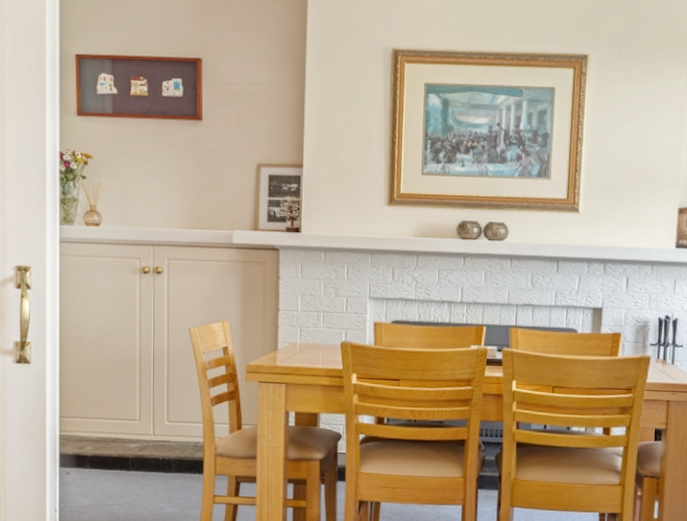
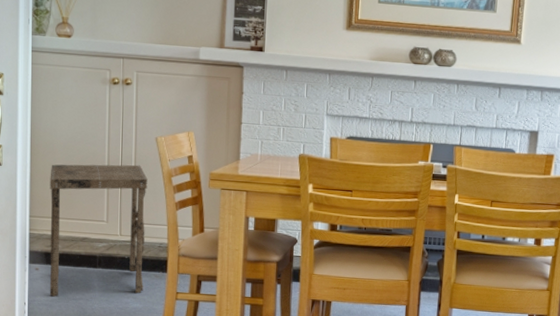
side table: none [80,358,181,503] -> present [49,164,148,297]

